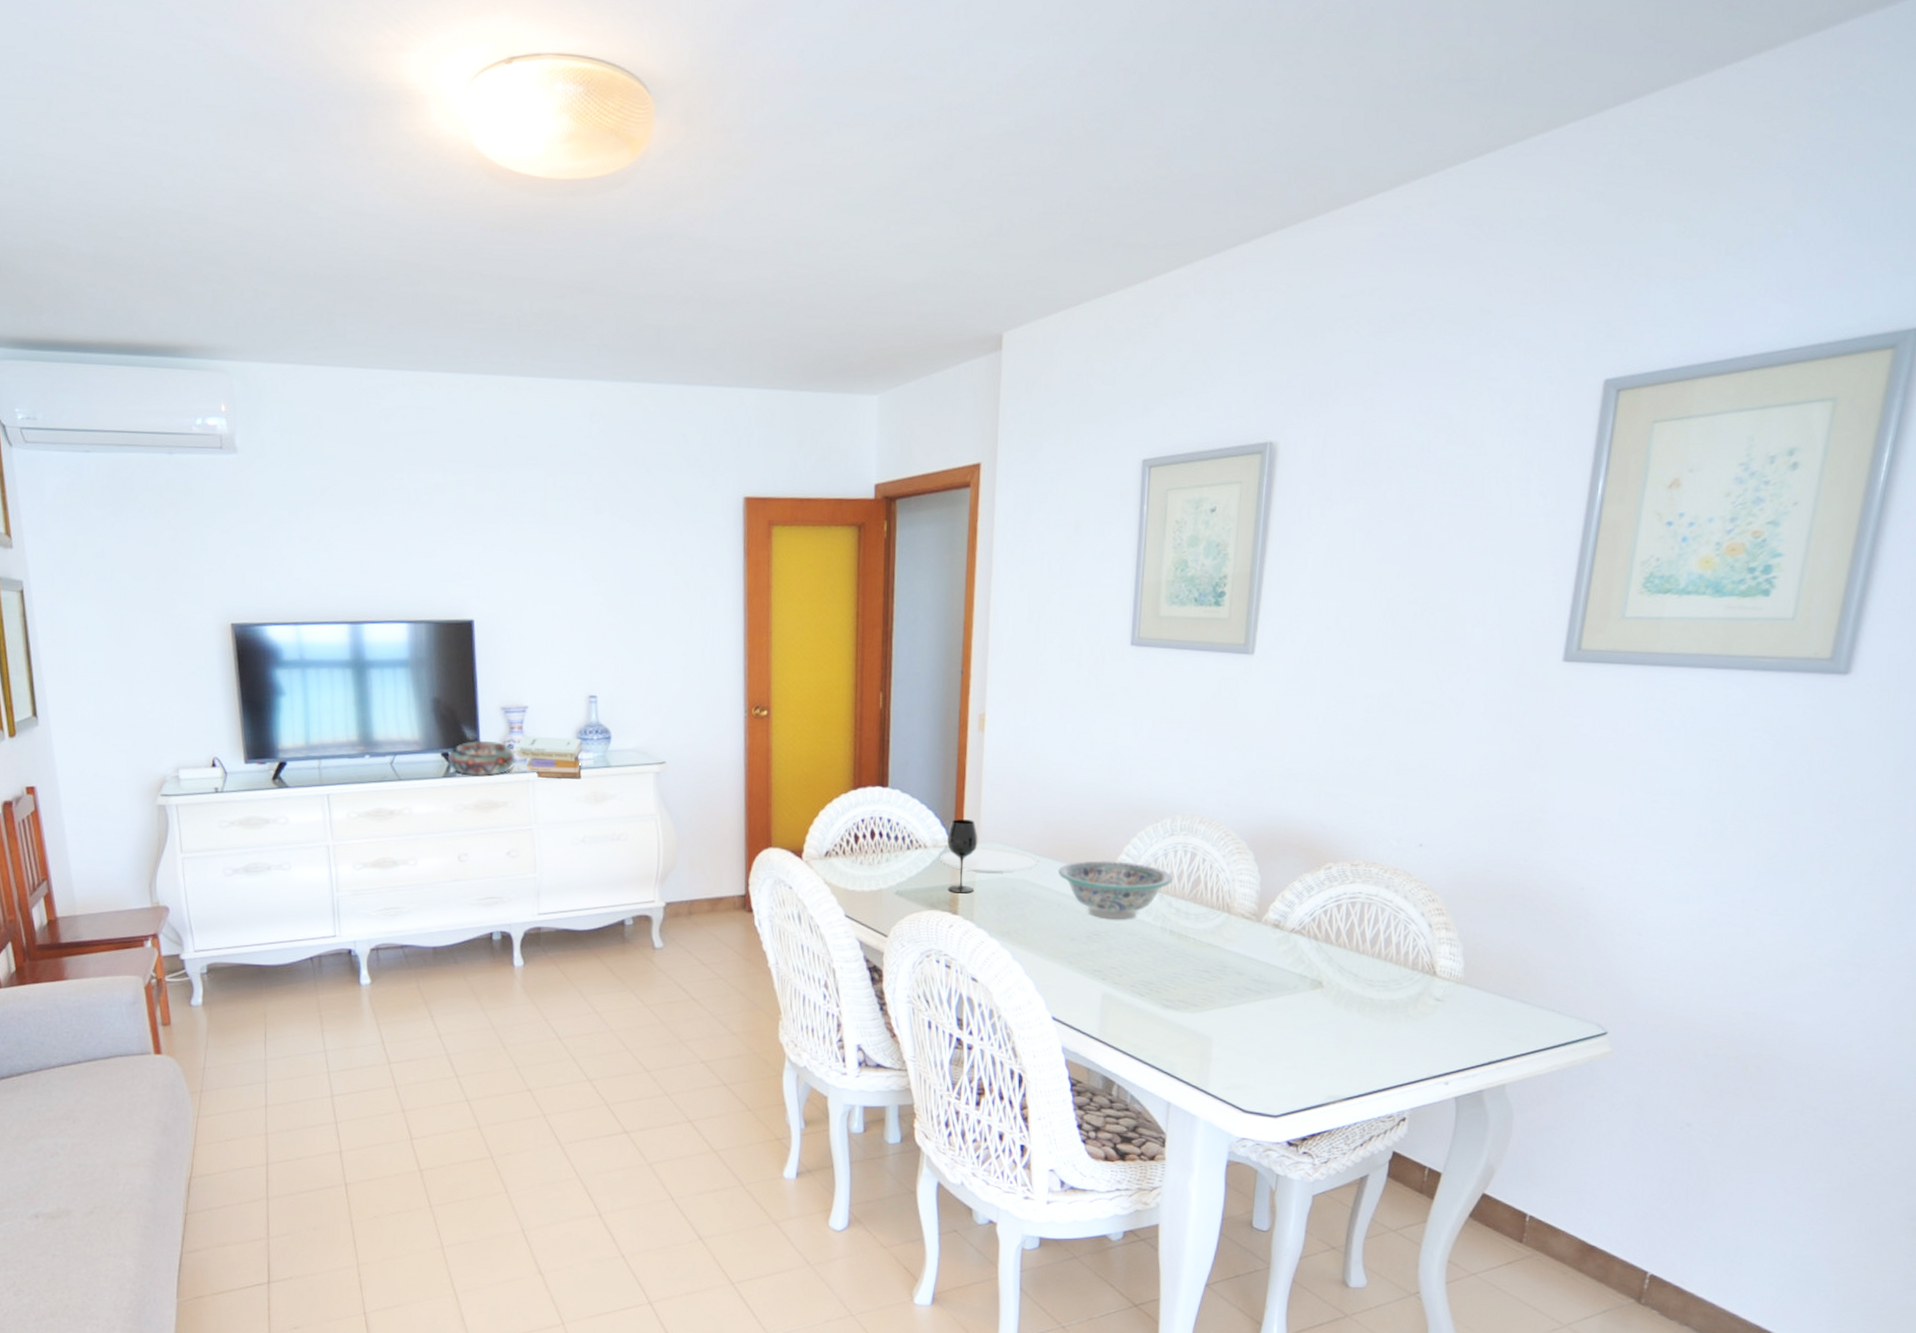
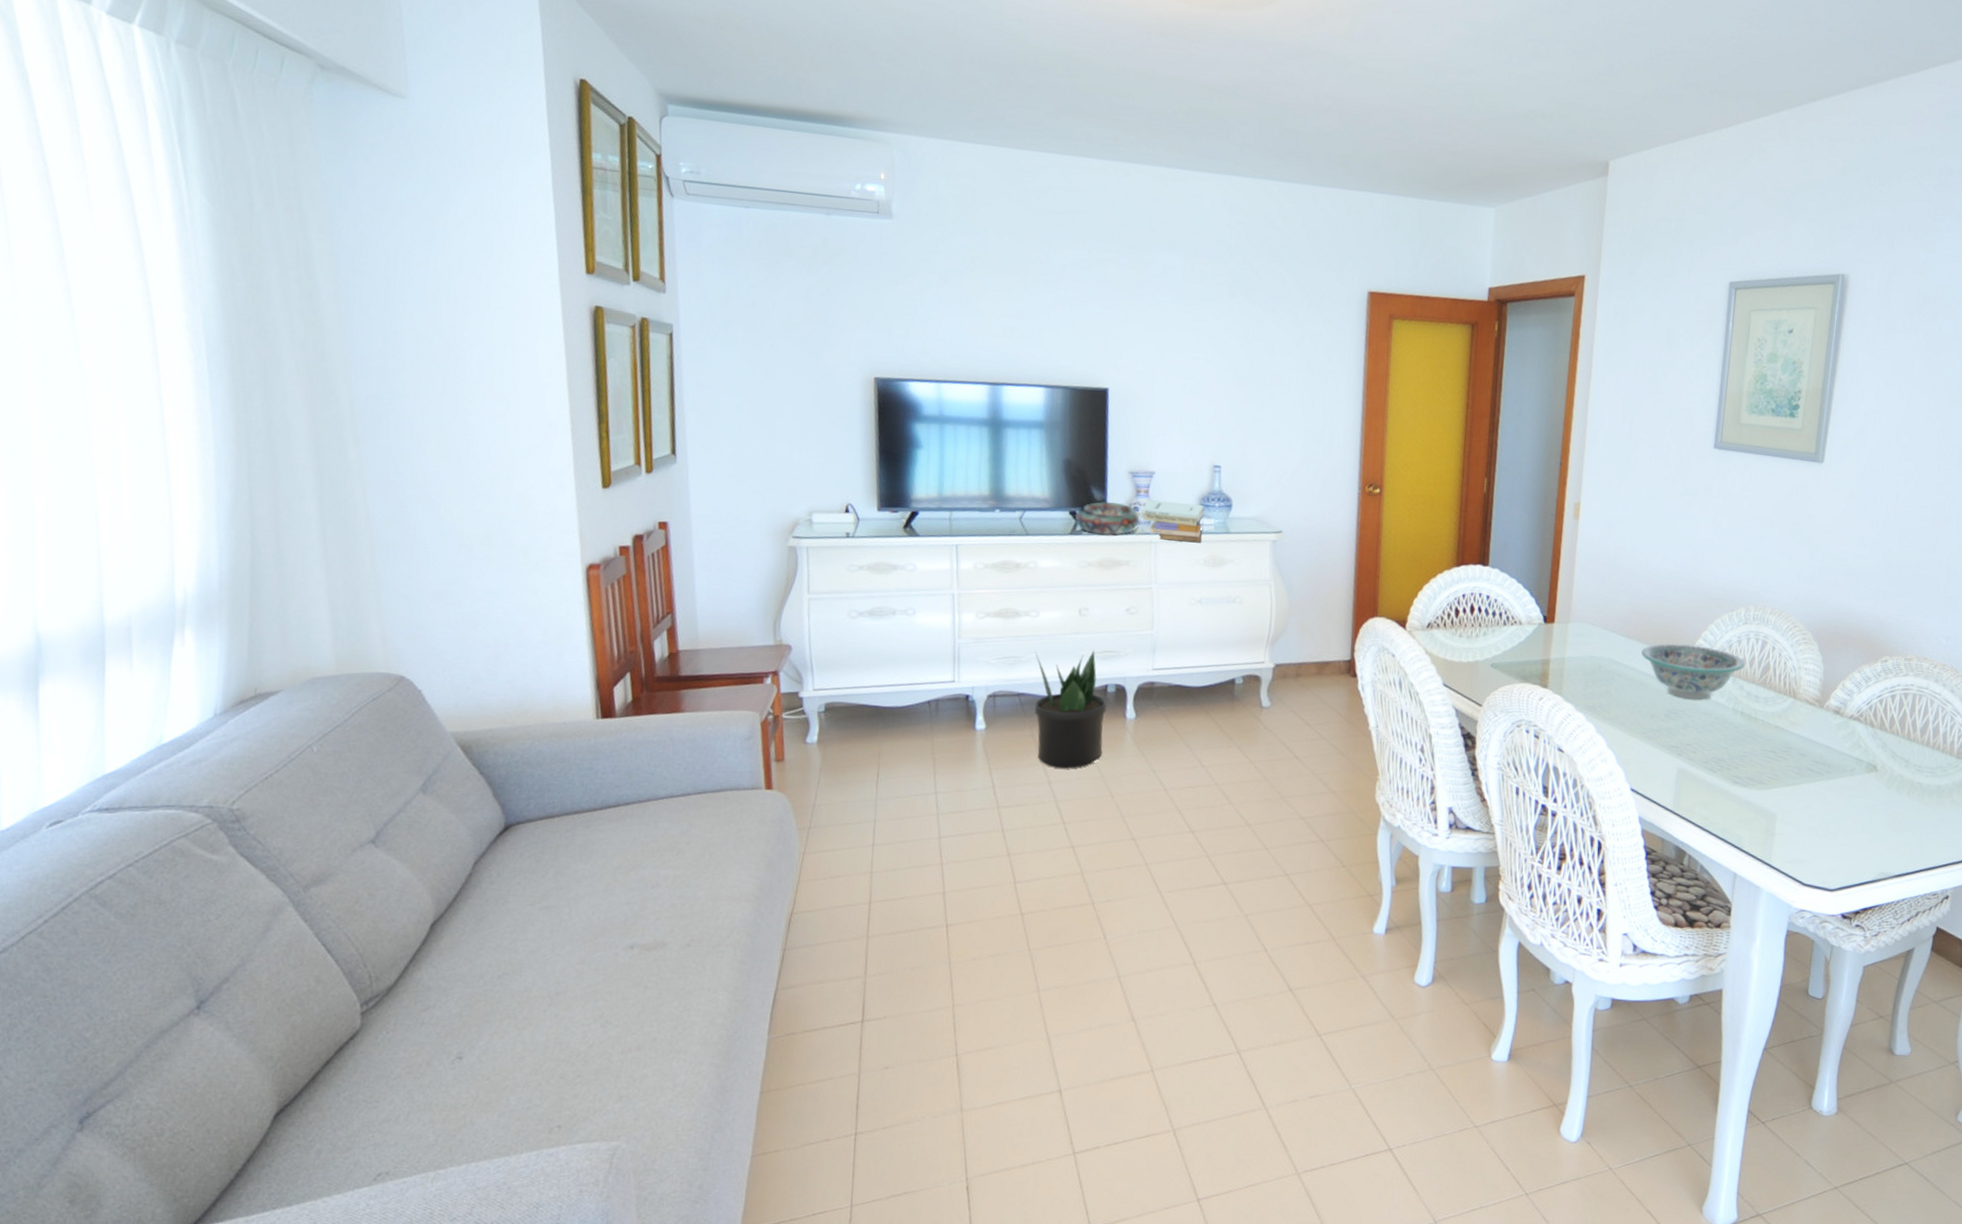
planter: none [415,897,493,1020] -> present [1034,650,1107,768]
plate: present [939,848,1038,874] -> none [1533,627,1623,652]
wine glass: present [947,819,978,894] -> none [1539,599,1570,669]

